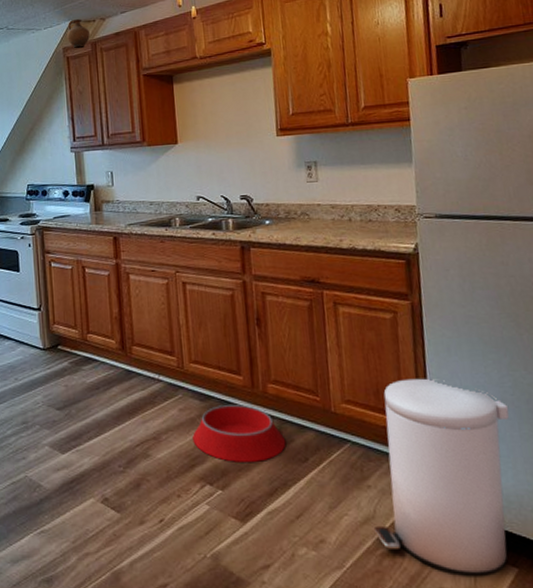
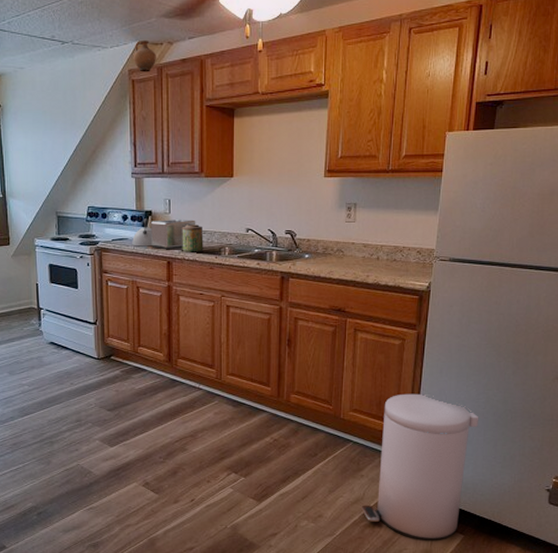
kettle: none [74,193,97,223] -> present [132,218,153,247]
toaster: none [93,190,142,225] -> present [150,218,196,250]
canister: none [127,195,152,227] -> present [182,224,204,254]
pet bowl: present [192,405,287,462] -> none [224,411,301,456]

